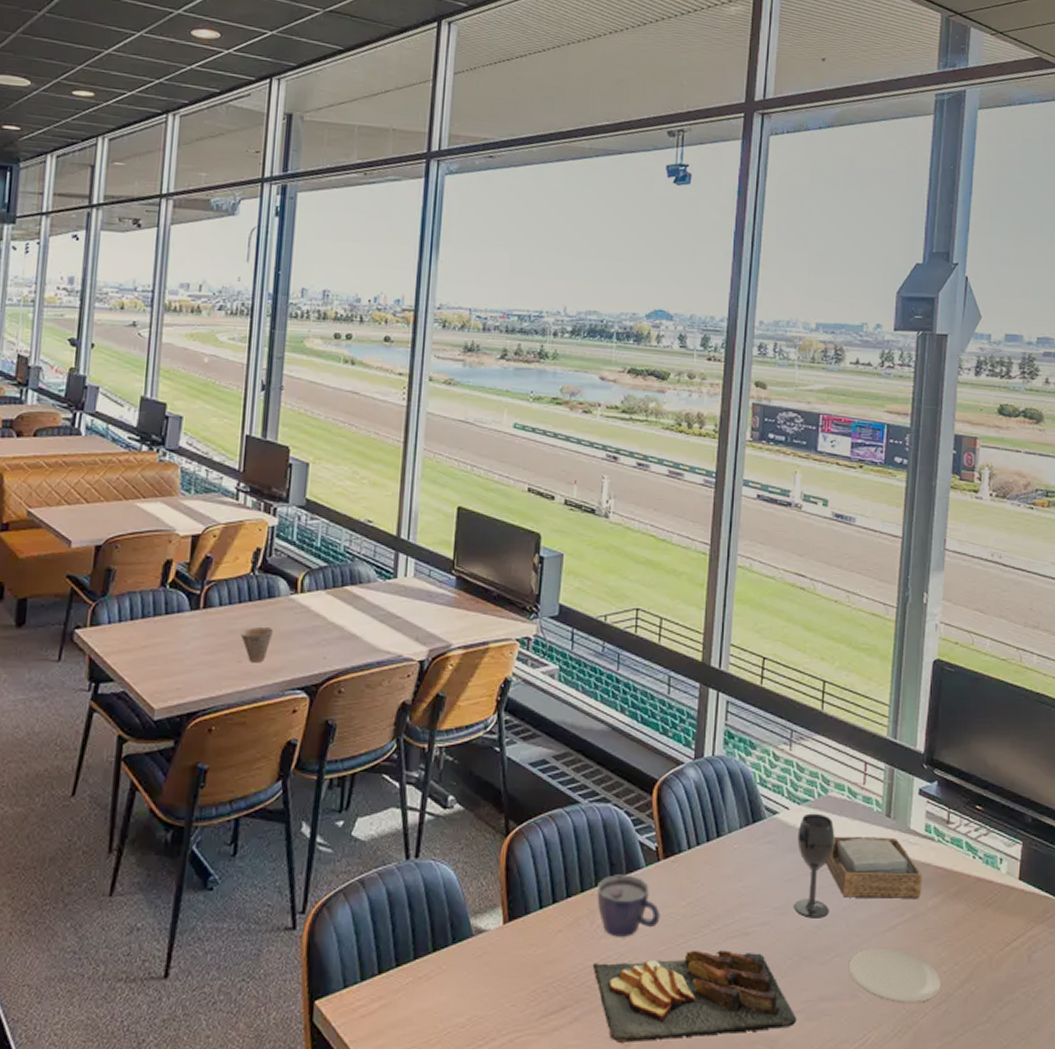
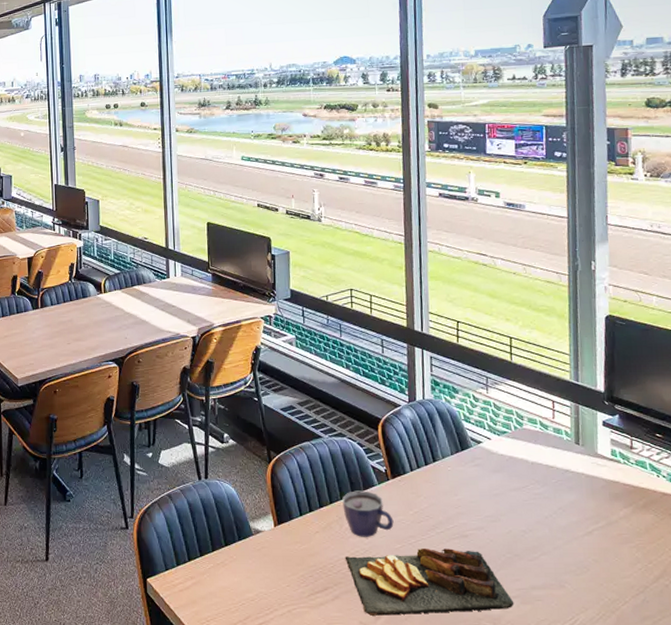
cup: present [240,626,273,663] -> none [67,318,89,344]
wine glass: present [794,813,835,919] -> none [500,442,533,525]
napkin holder: present [826,836,922,899] -> none [526,460,613,510]
plate: present [848,948,941,1004] -> none [554,549,638,593]

